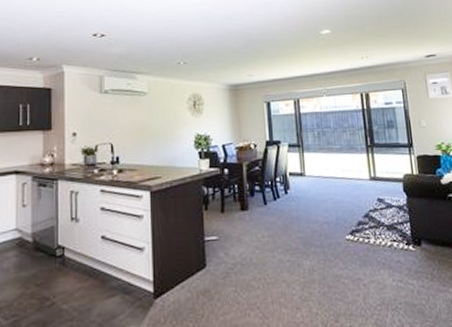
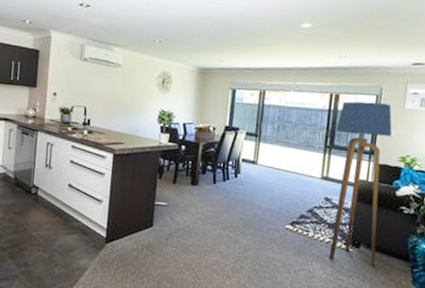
floor lamp: none [372,96,439,265] -> present [328,101,392,266]

